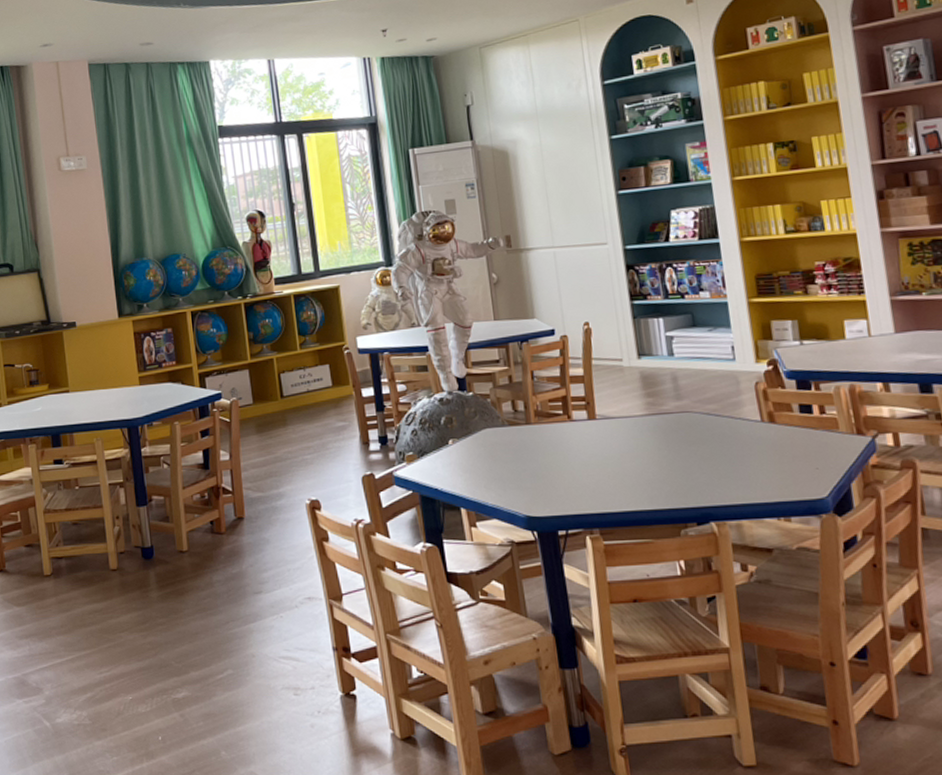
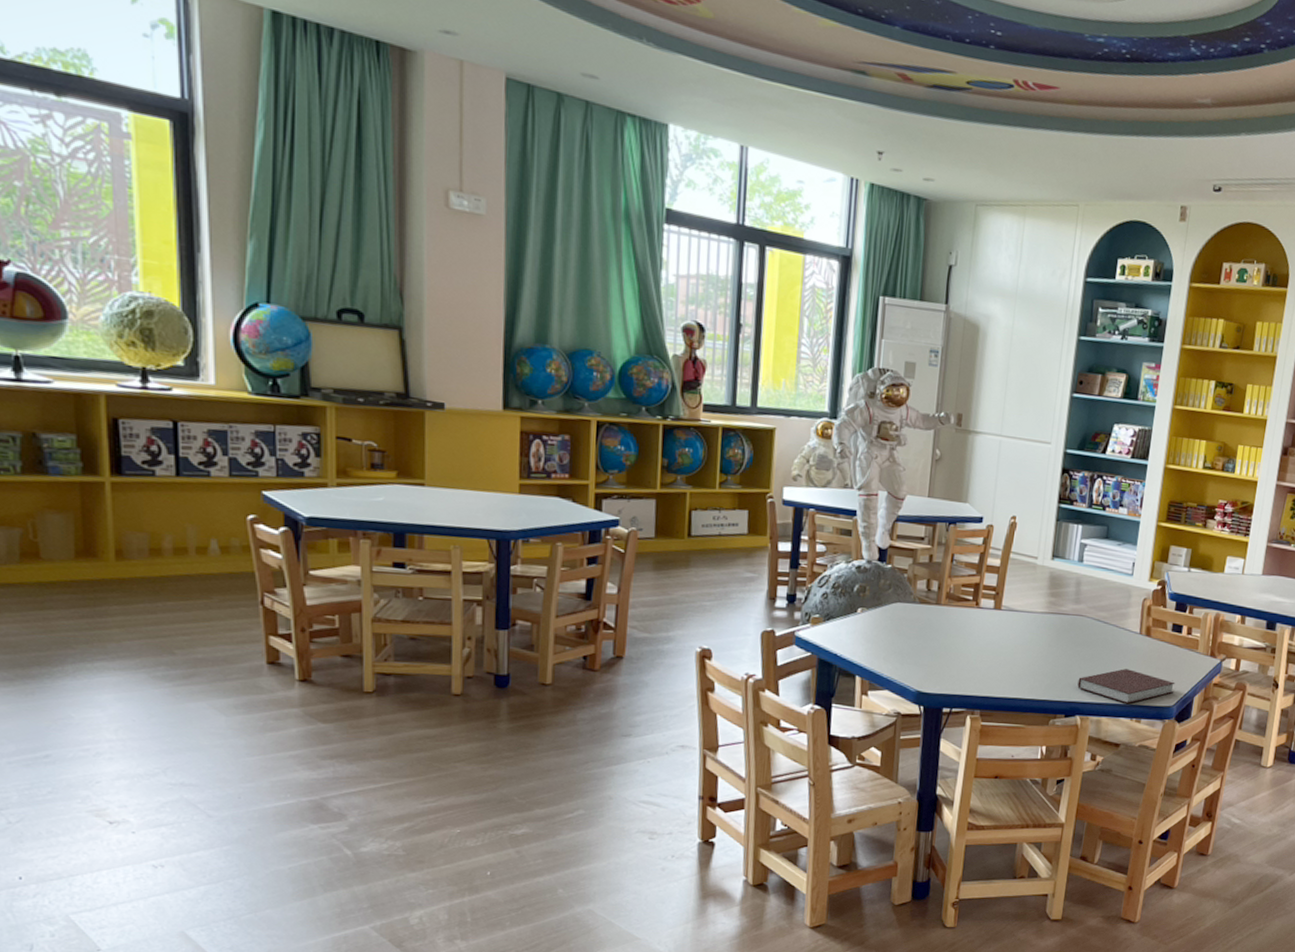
notebook: none [702,462,824,502] -> present [1077,669,1175,704]

